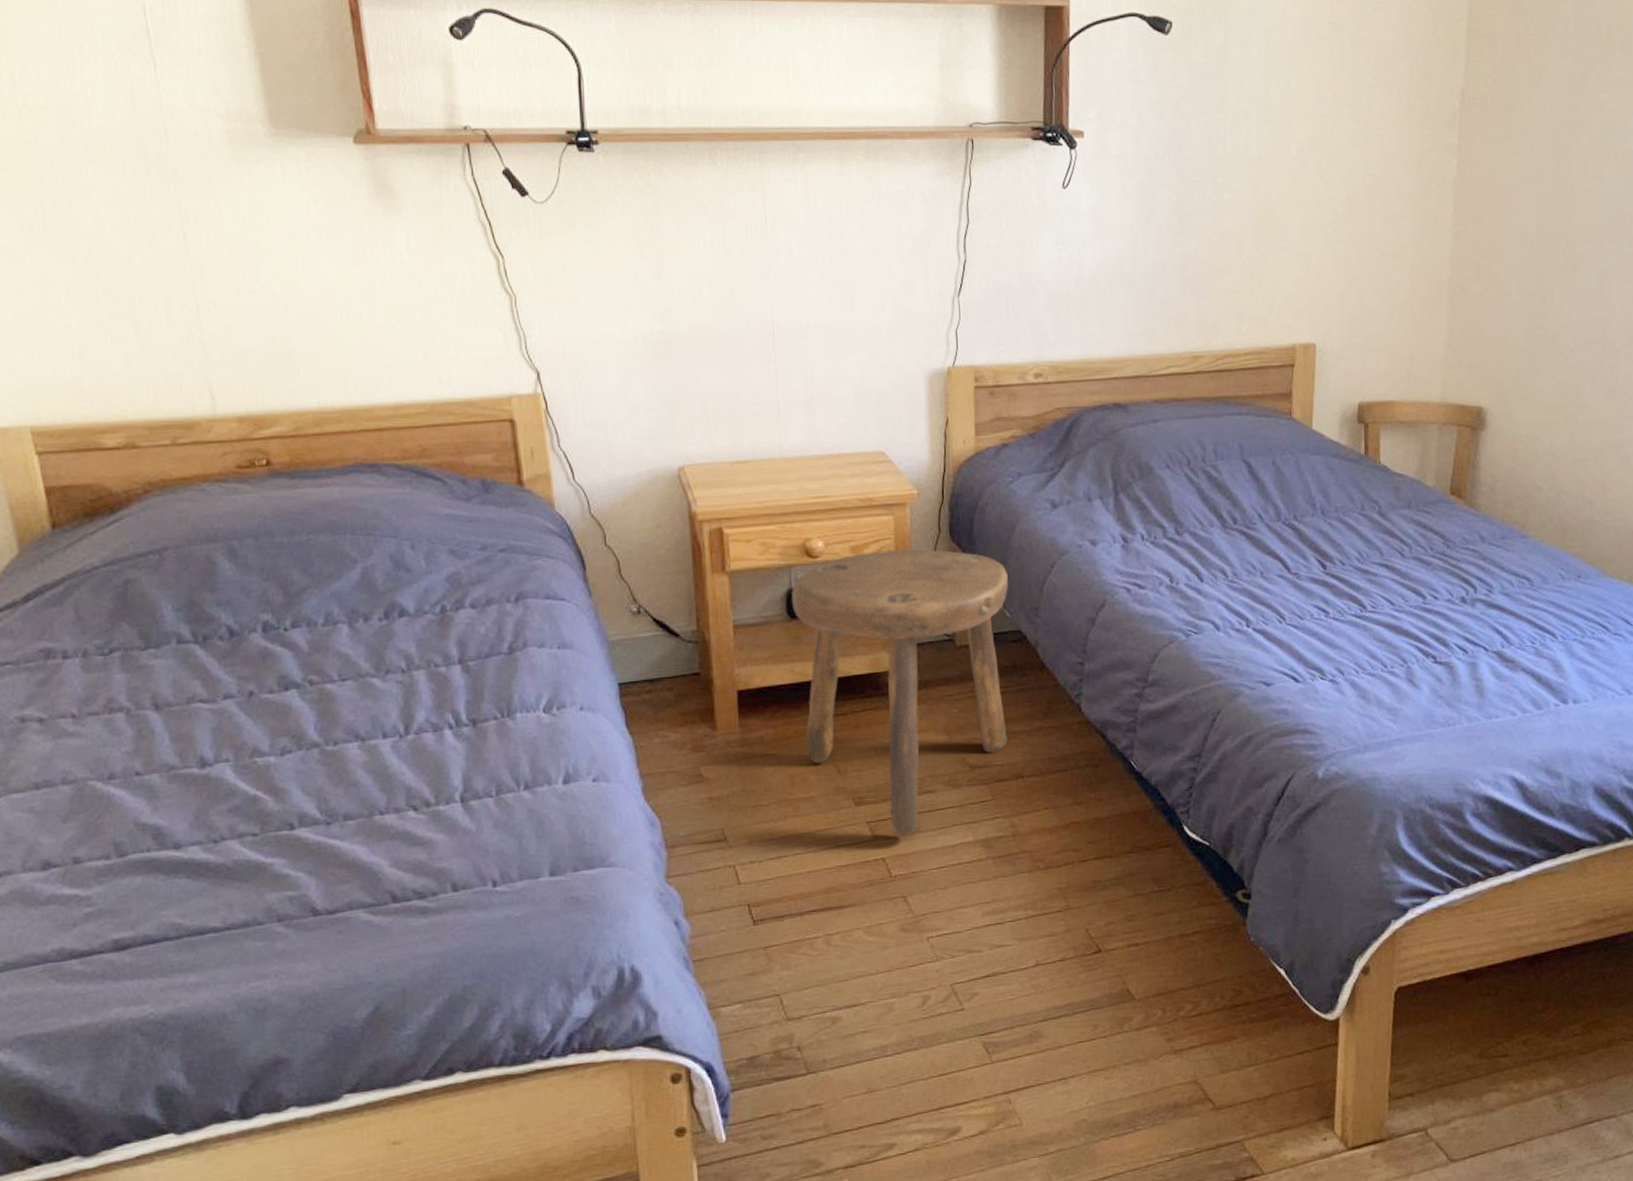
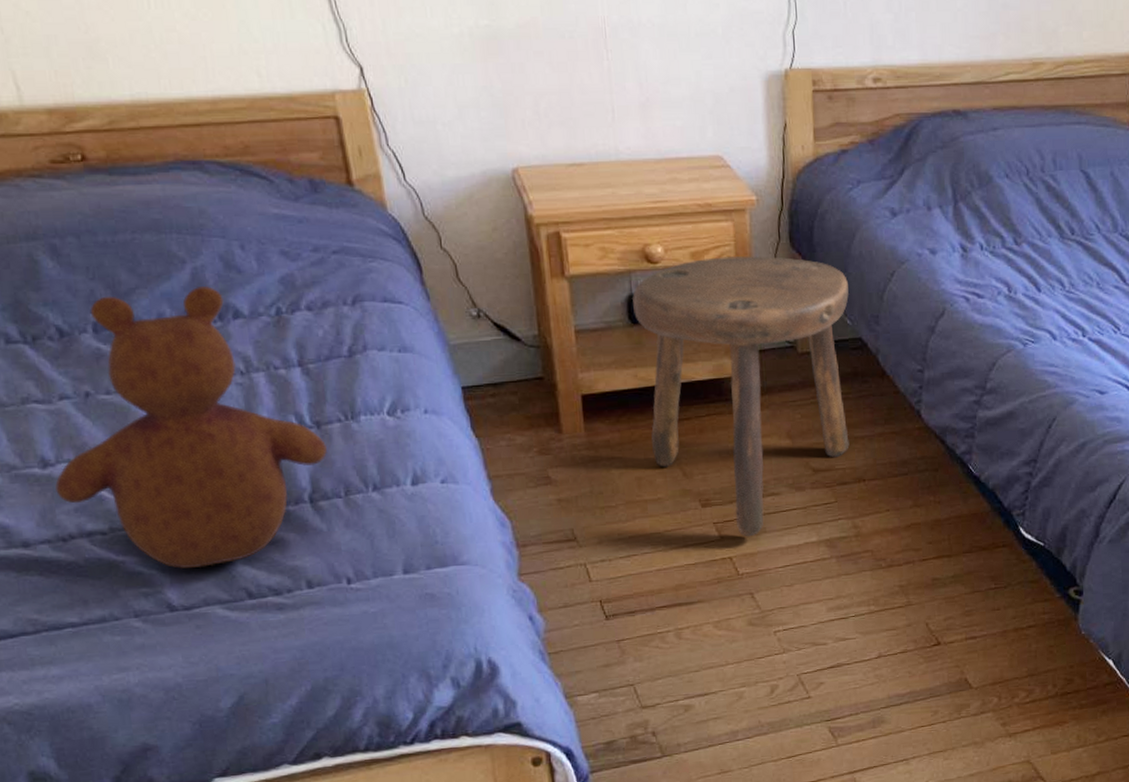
teddy bear: none [212,584,481,871] -> present [55,285,327,569]

